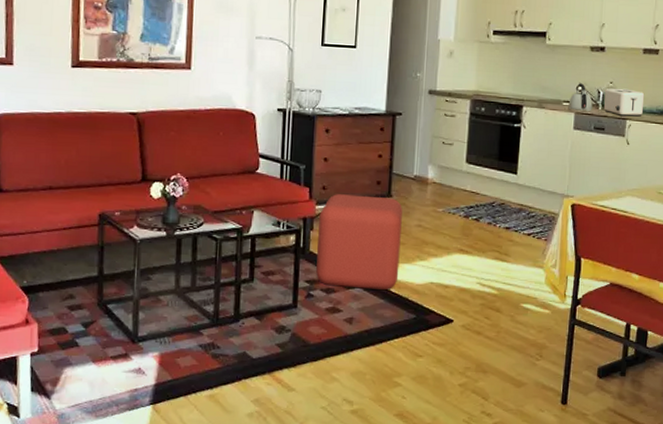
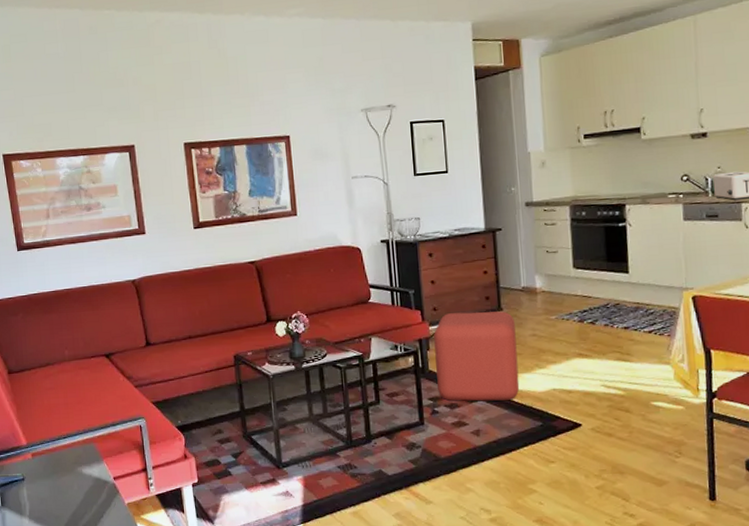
kettle: present [568,83,593,111] -> none [674,173,702,202]

